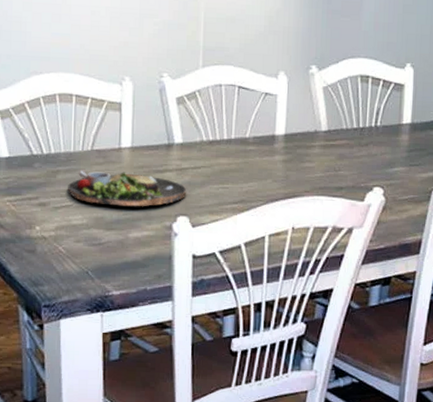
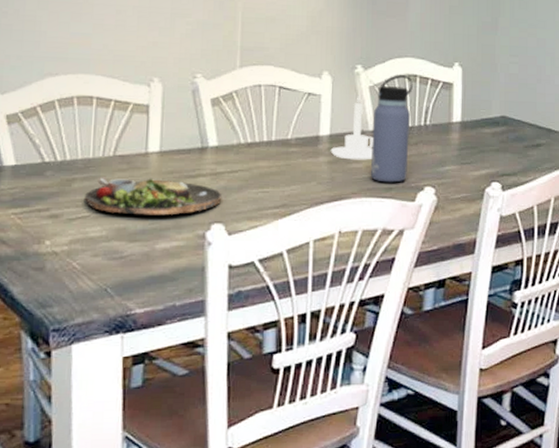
candle holder: none [285,94,326,160] -> present [330,93,373,160]
water bottle: none [322,75,365,183] -> present [370,75,413,183]

